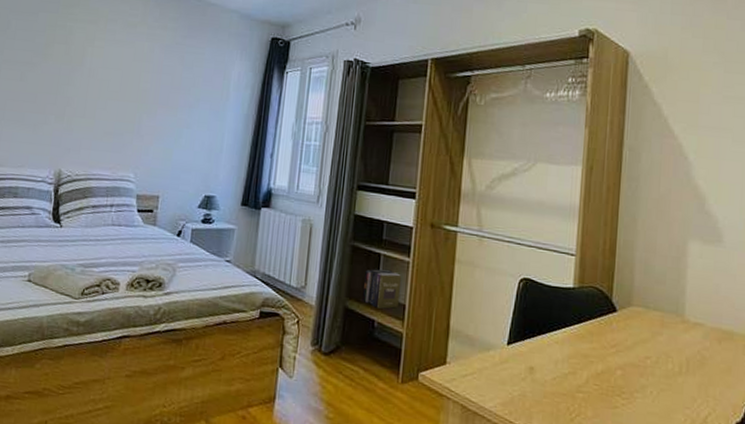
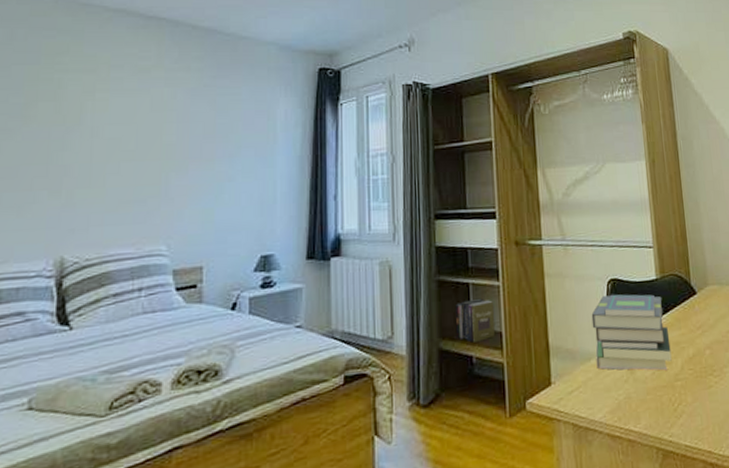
books: none [495,292,578,380] -> present [591,294,672,371]

